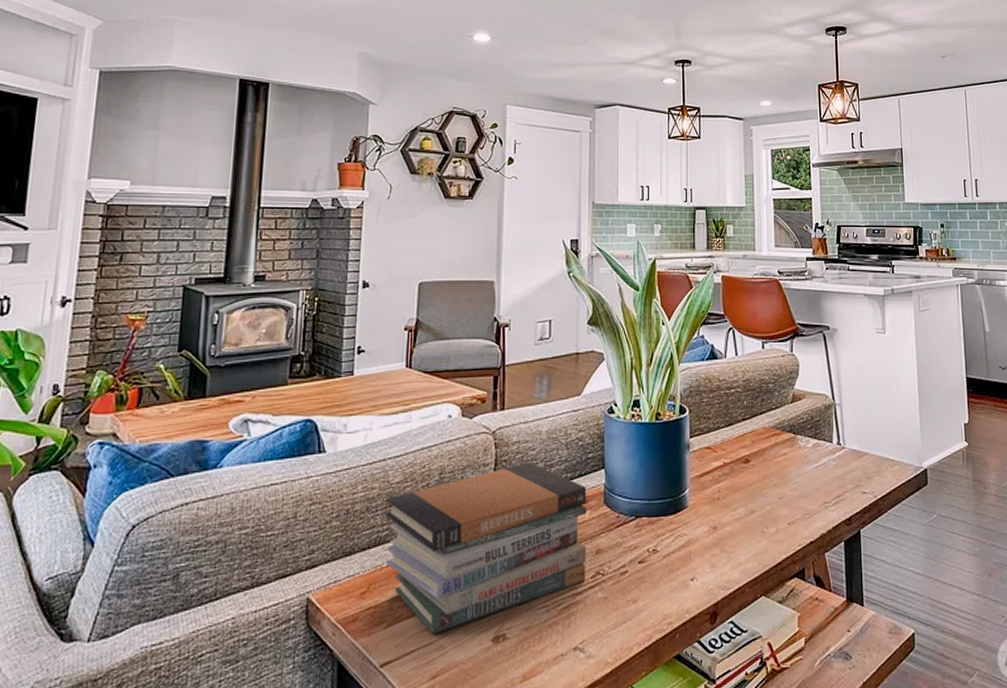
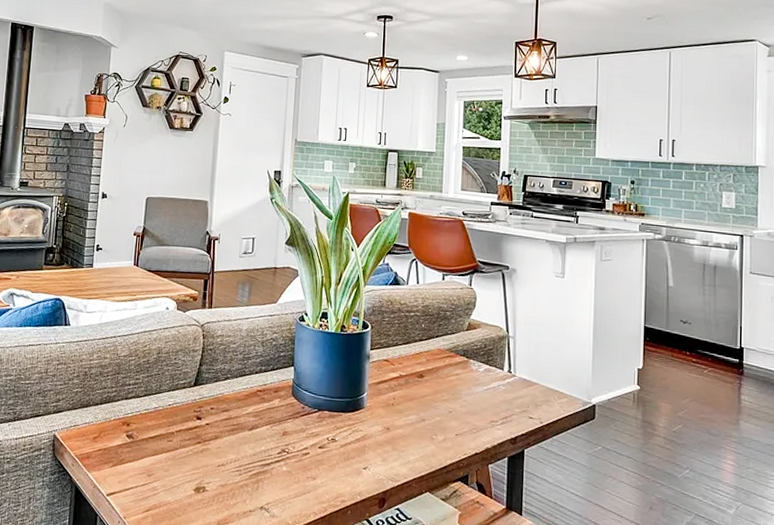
book stack: present [384,463,587,634] -> none [113,353,278,478]

